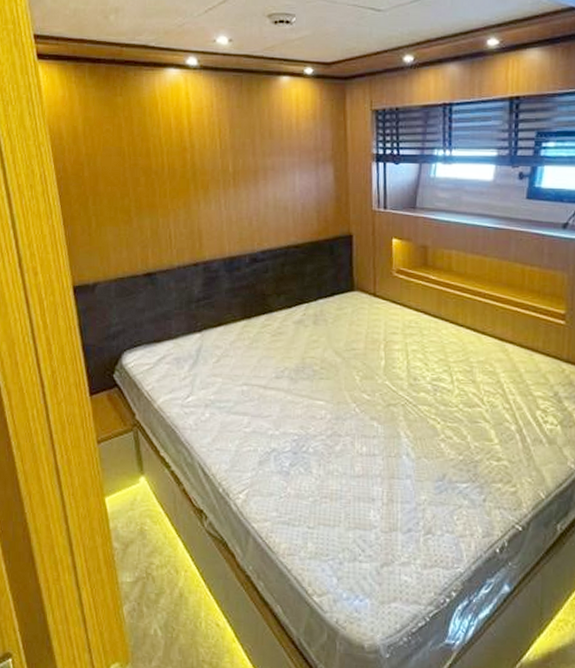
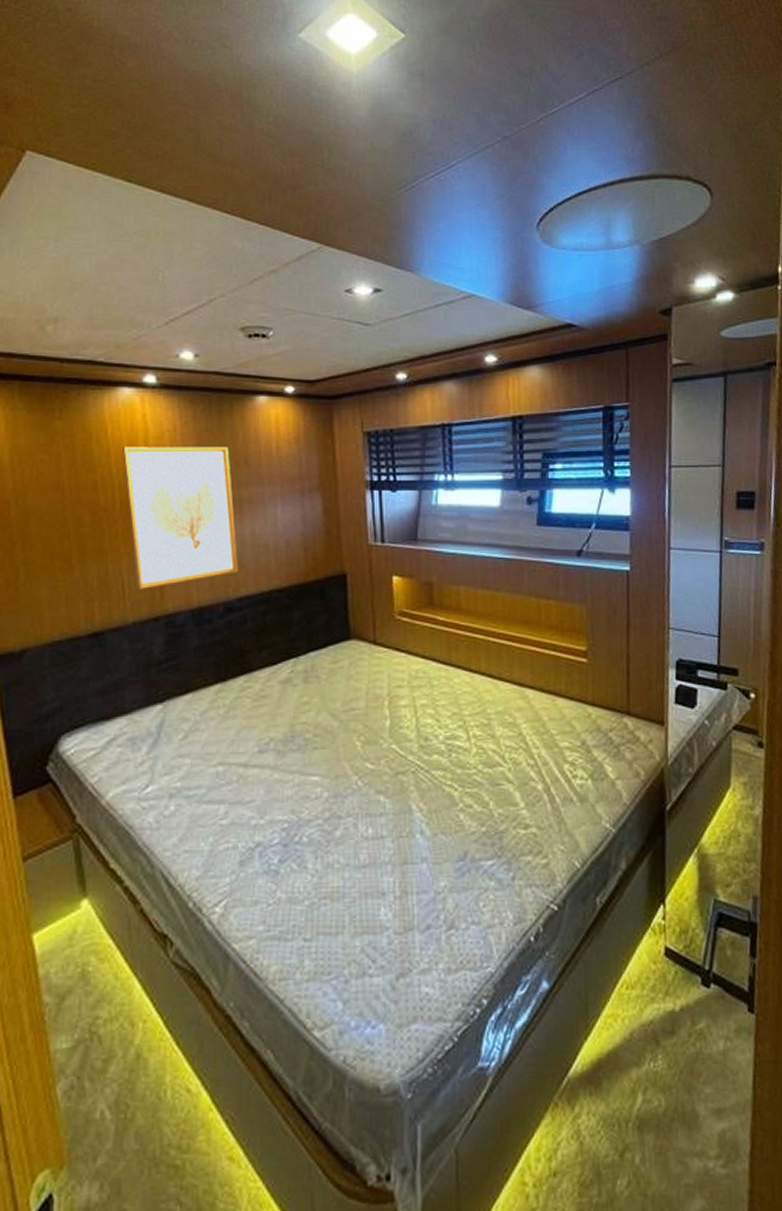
wall art: none [170,120,263,241] -> present [123,447,239,591]

